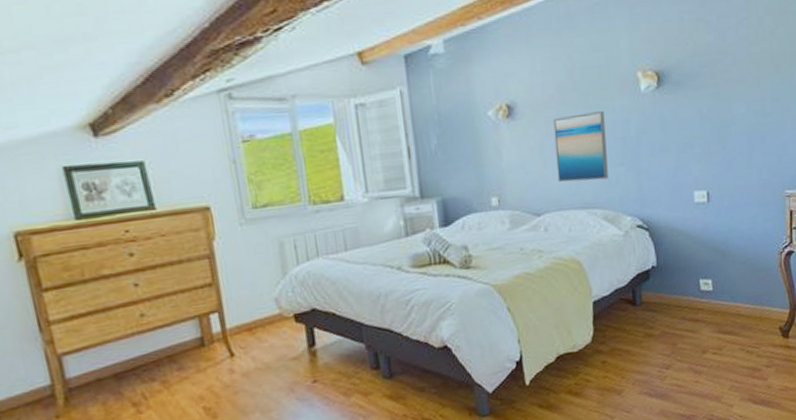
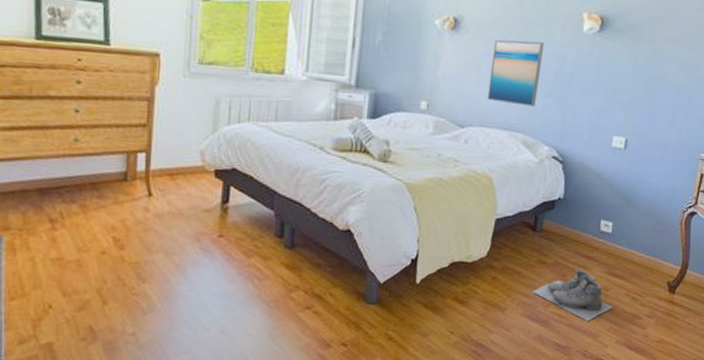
boots: none [646,333,730,386] -> present [532,269,613,322]

